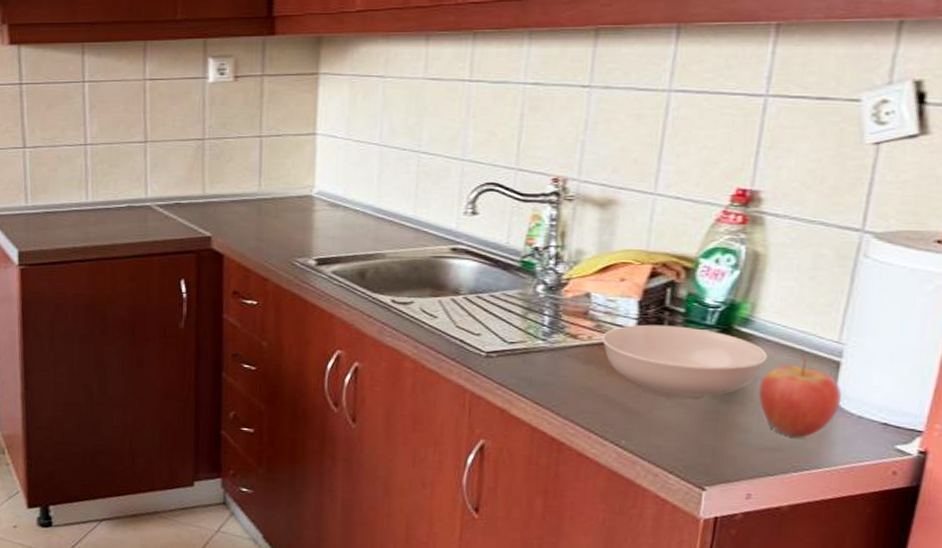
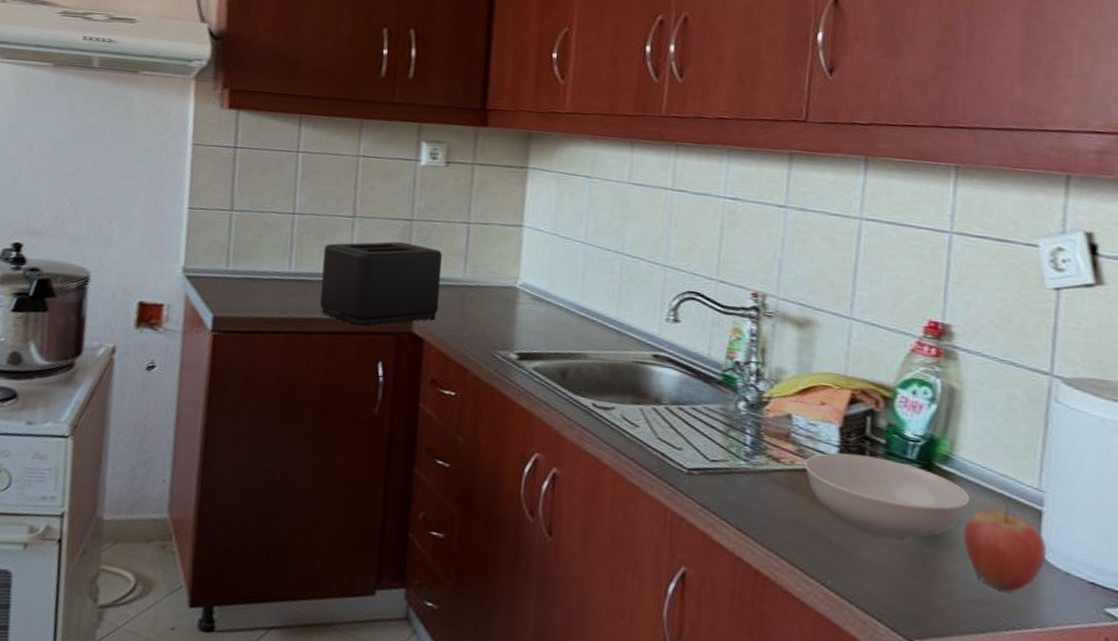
toaster: none [118,161,237,247] -> present [319,241,442,326]

